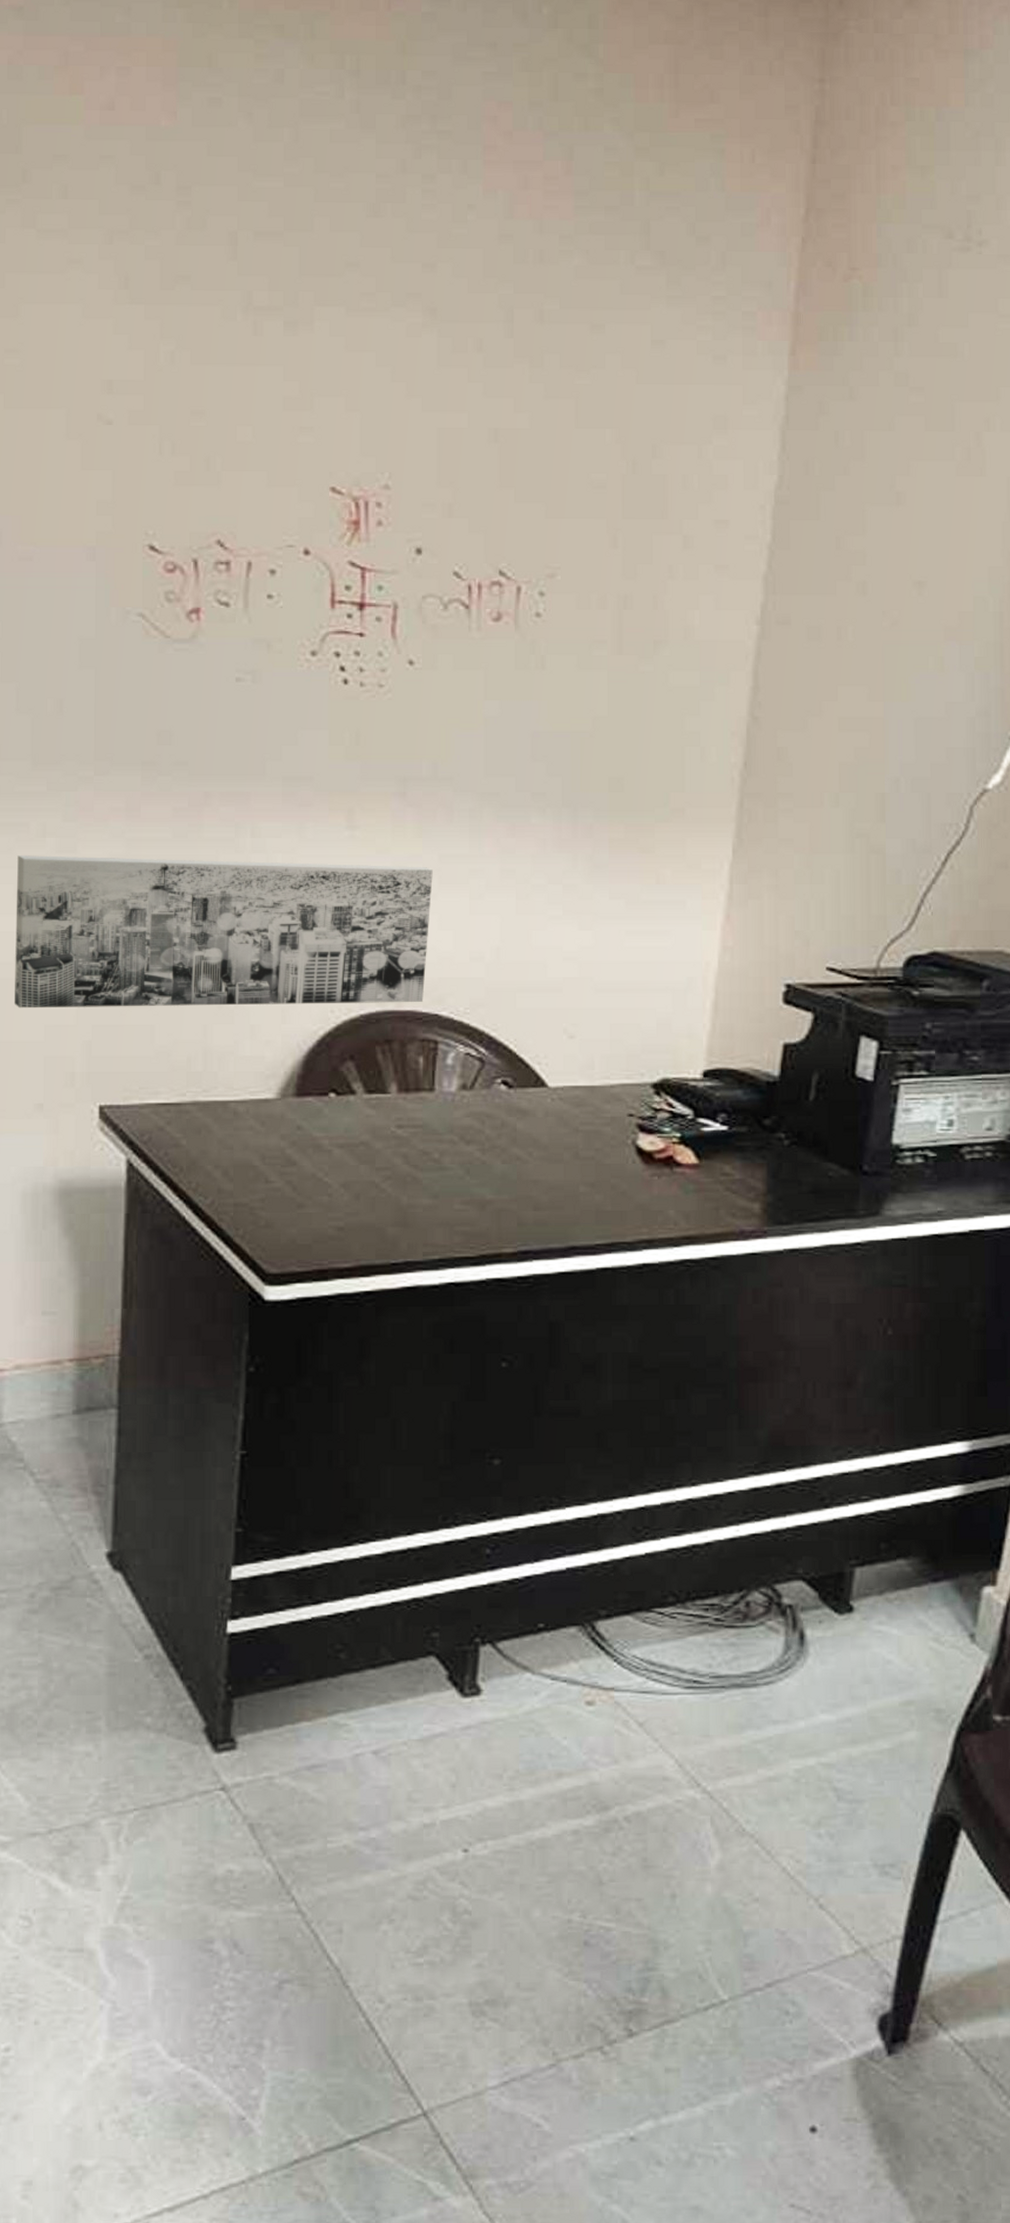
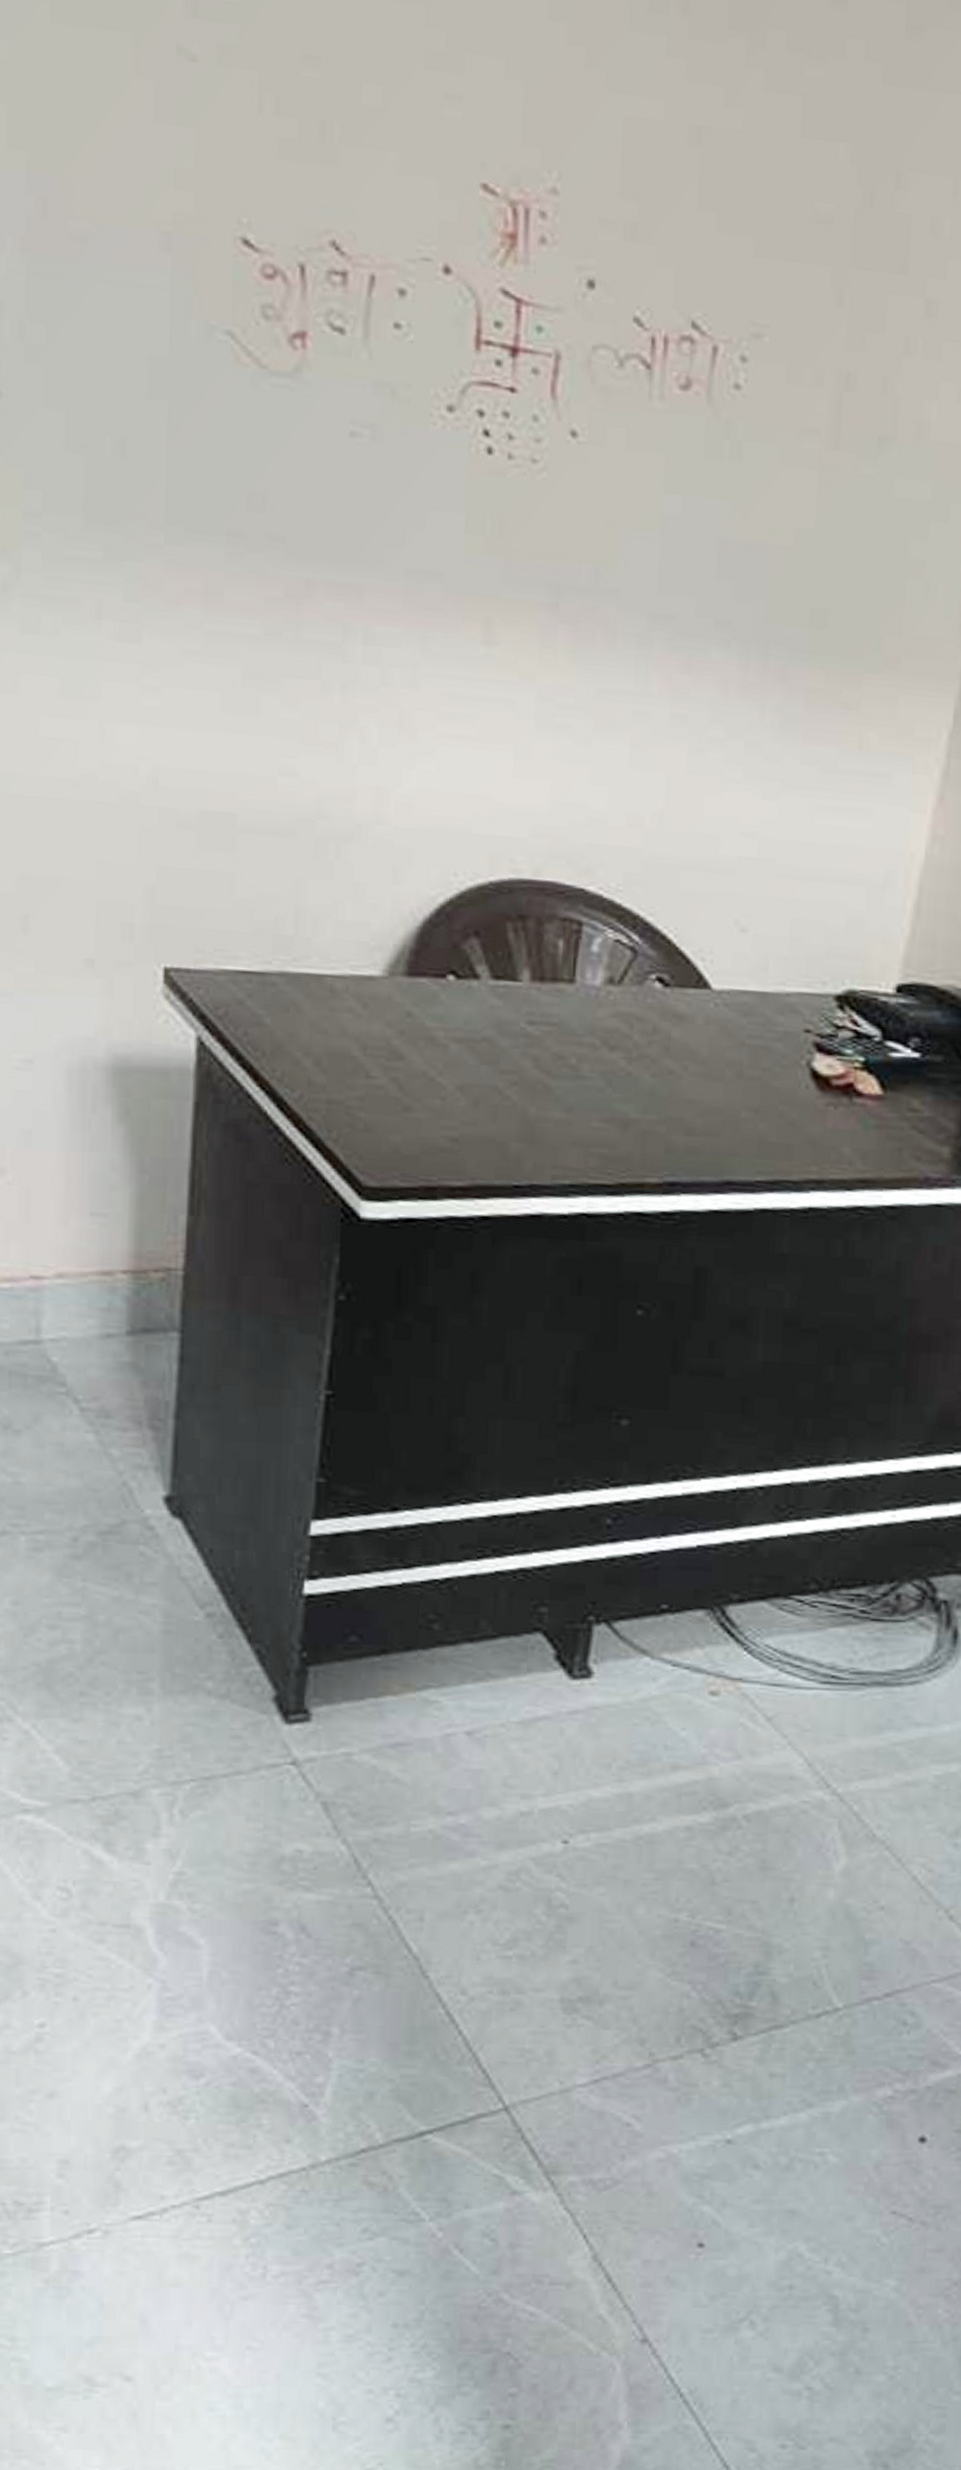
wall art: present [15,855,433,1009] -> none [60,640,587,872]

